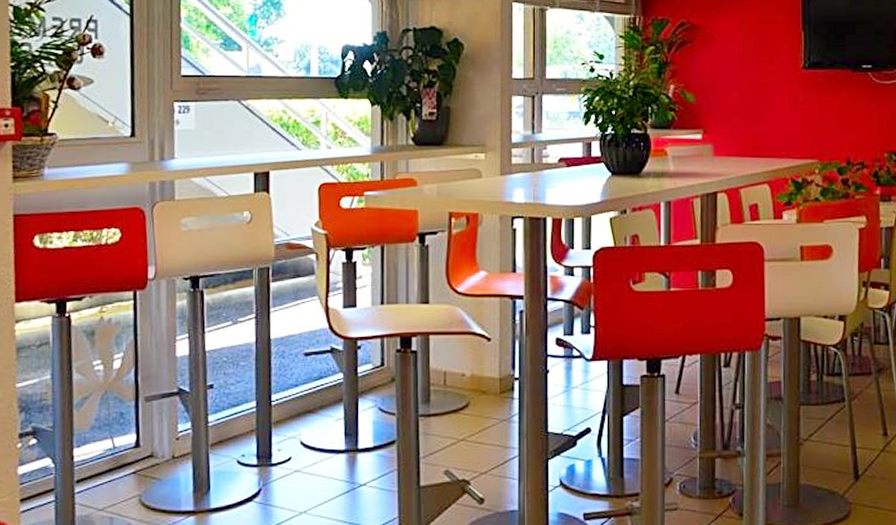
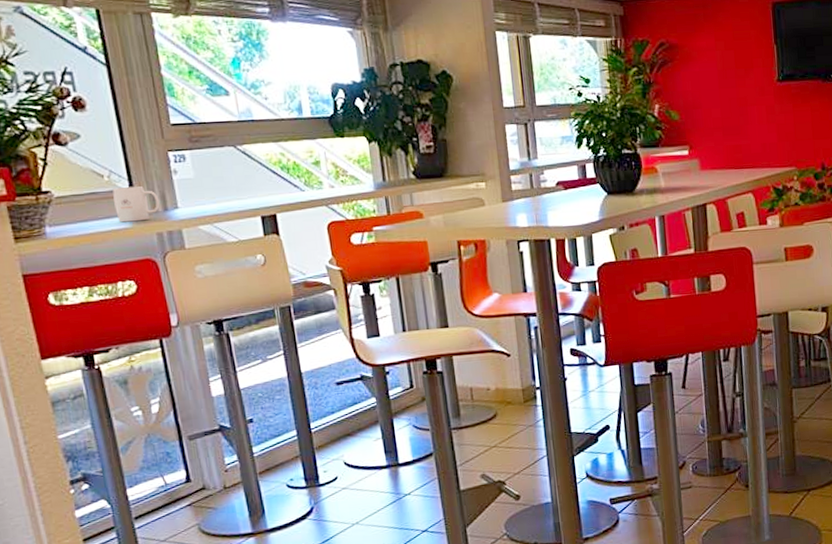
mug: none [114,135,158,169] -> present [112,186,160,223]

